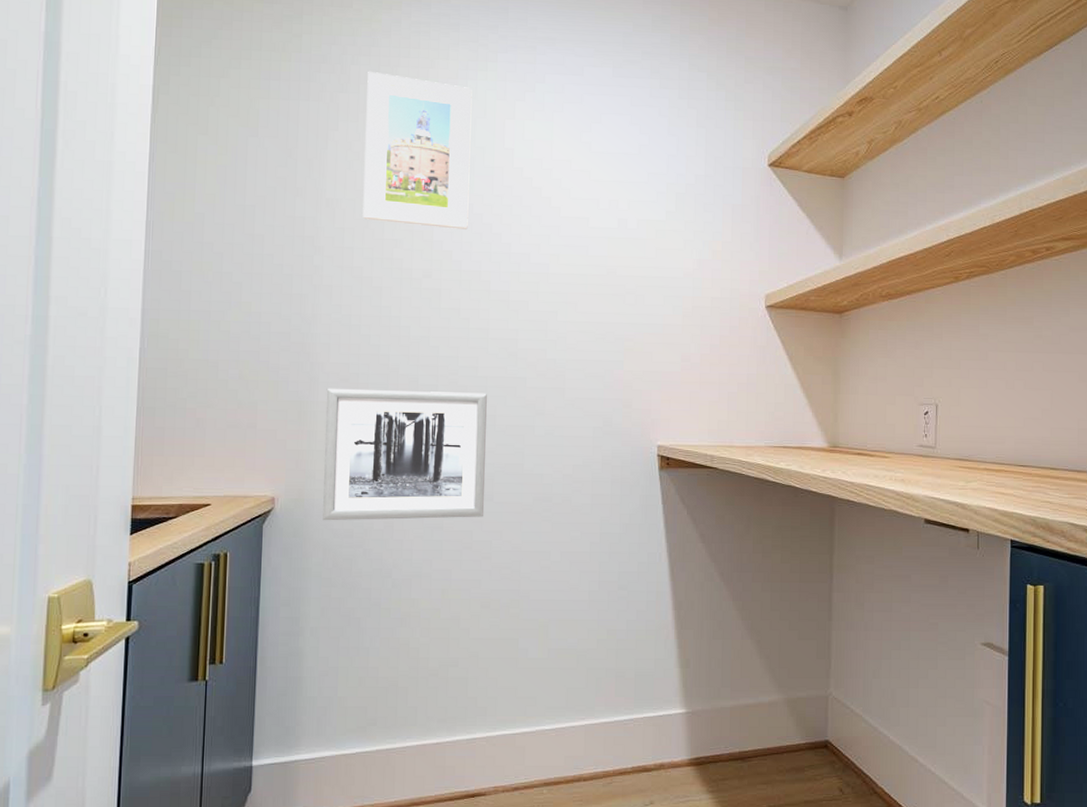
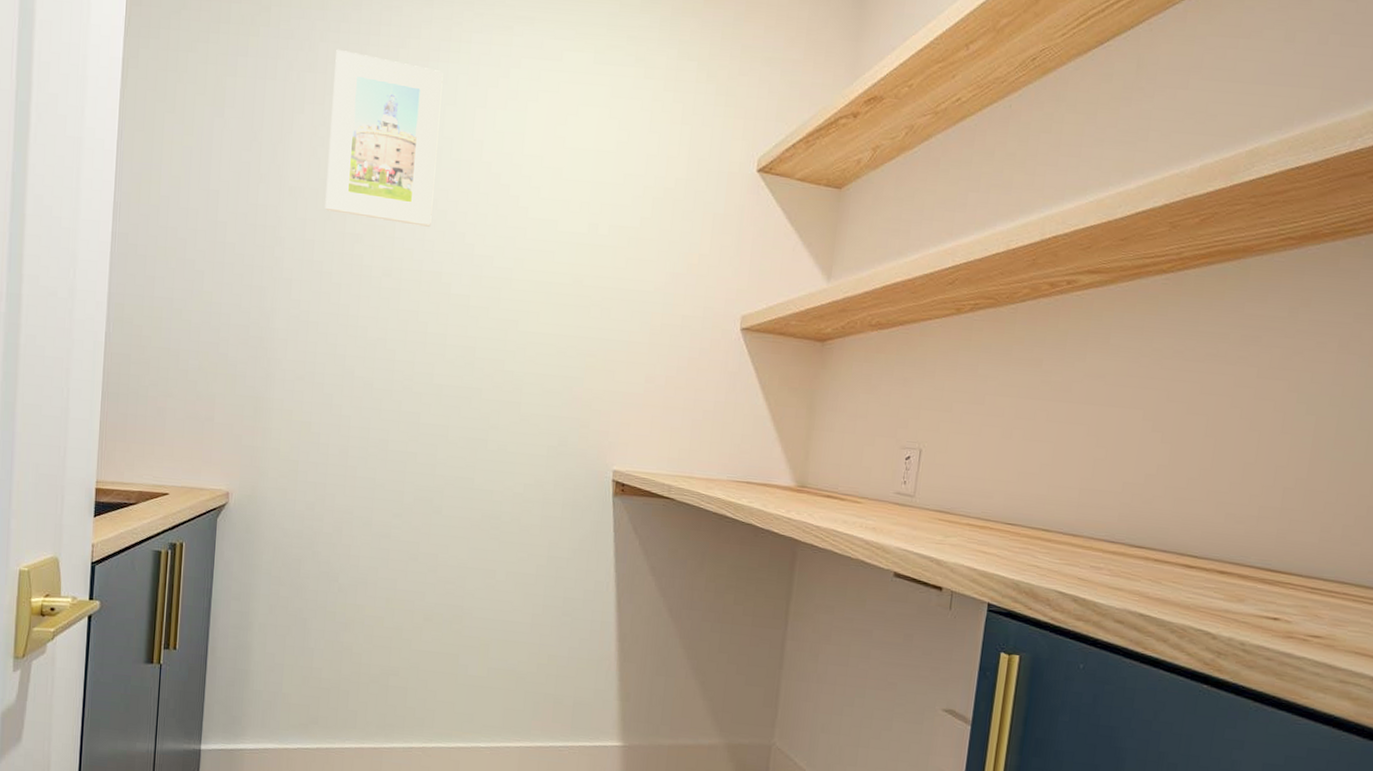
wall art: present [323,388,487,521] -> none [274,385,441,530]

